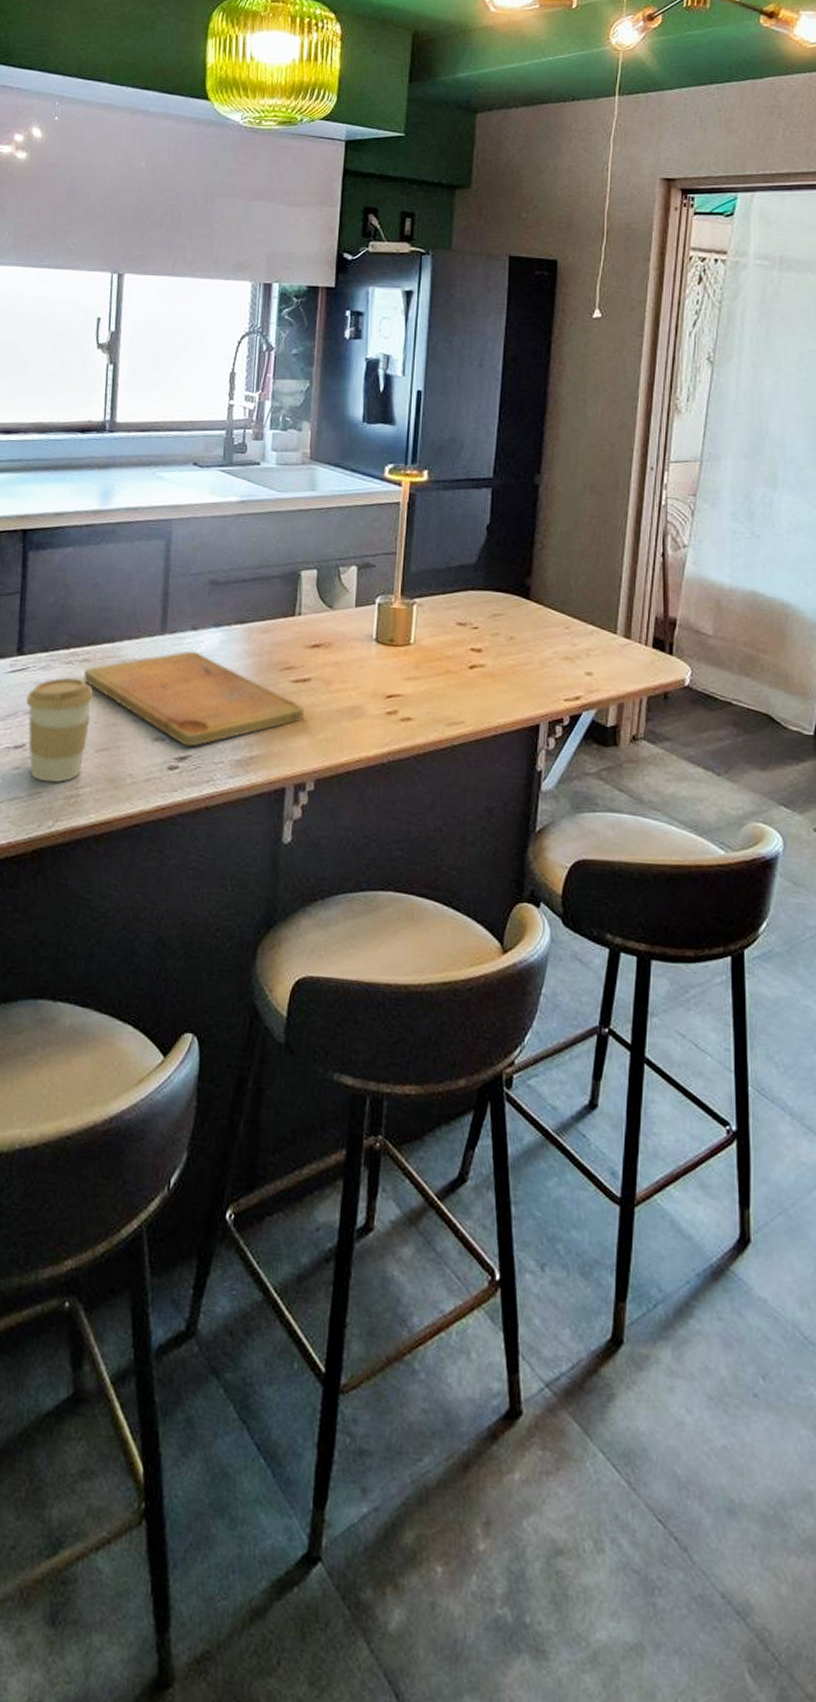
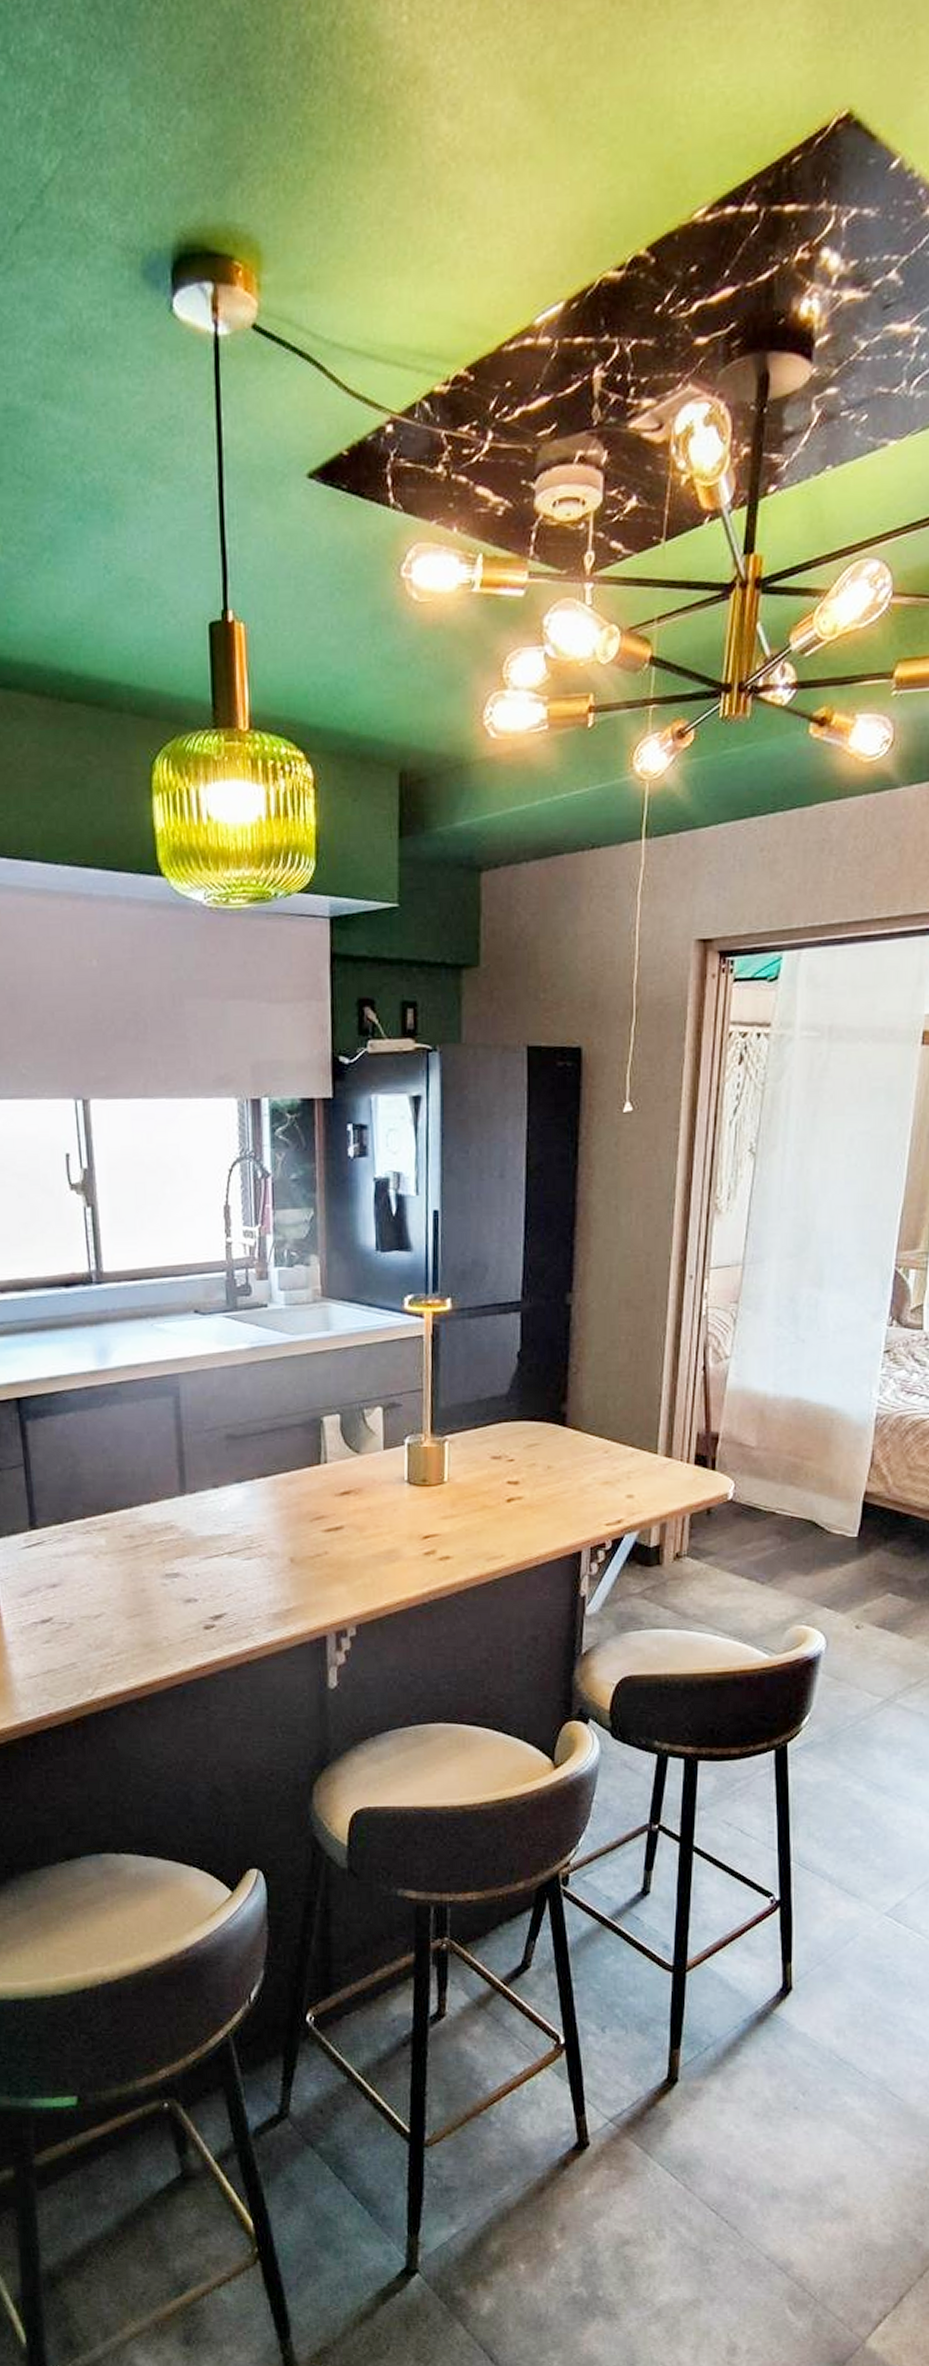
coffee cup: present [26,677,94,783] -> none [47,1547,118,1653]
cutting board: present [84,651,304,747] -> none [104,1509,339,1605]

